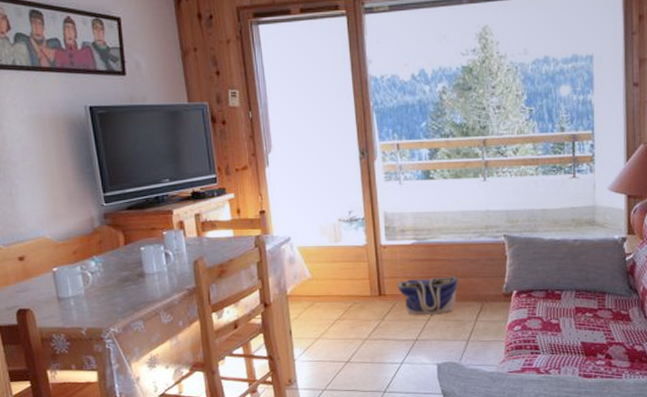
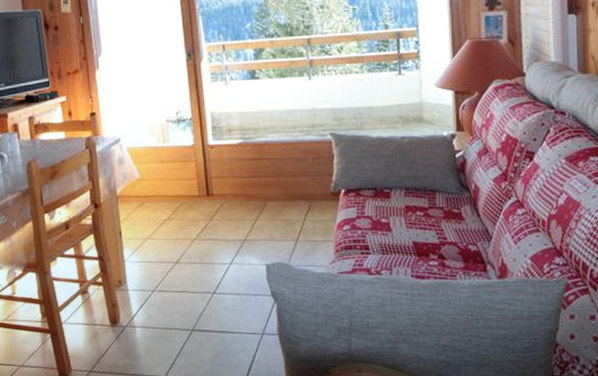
tote bag: present [397,276,458,316] -> none [225,175,285,216]

